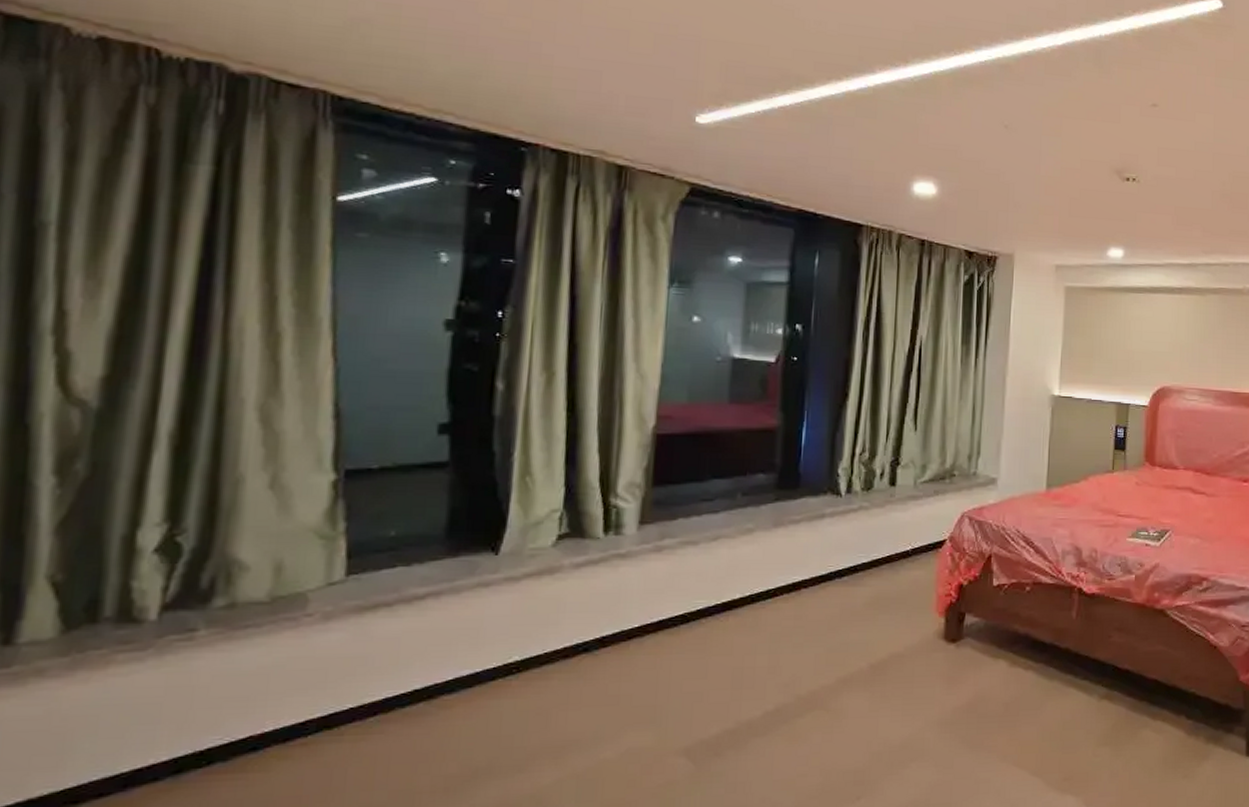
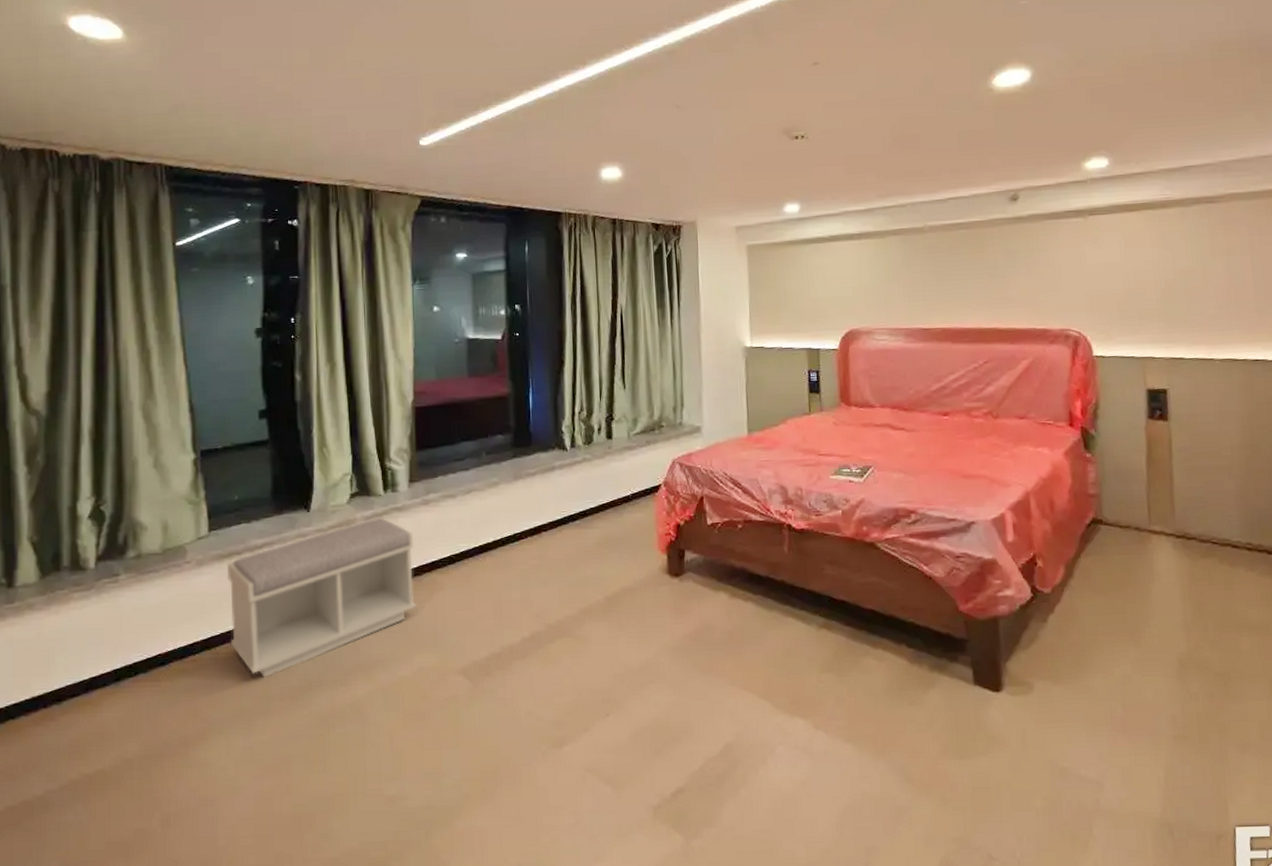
bench: none [364,565,638,764] -> present [226,517,417,677]

